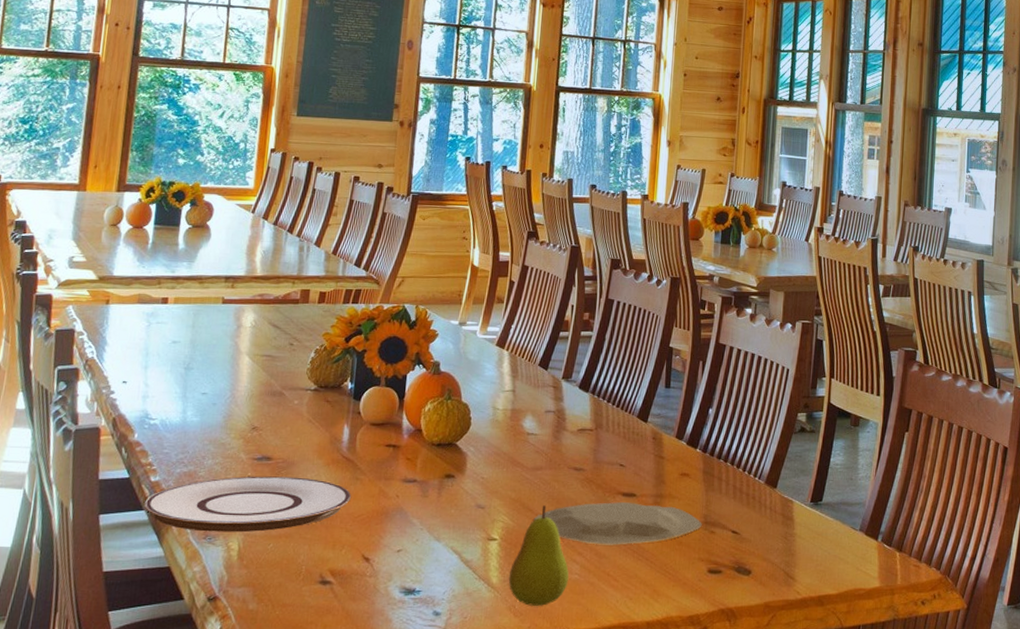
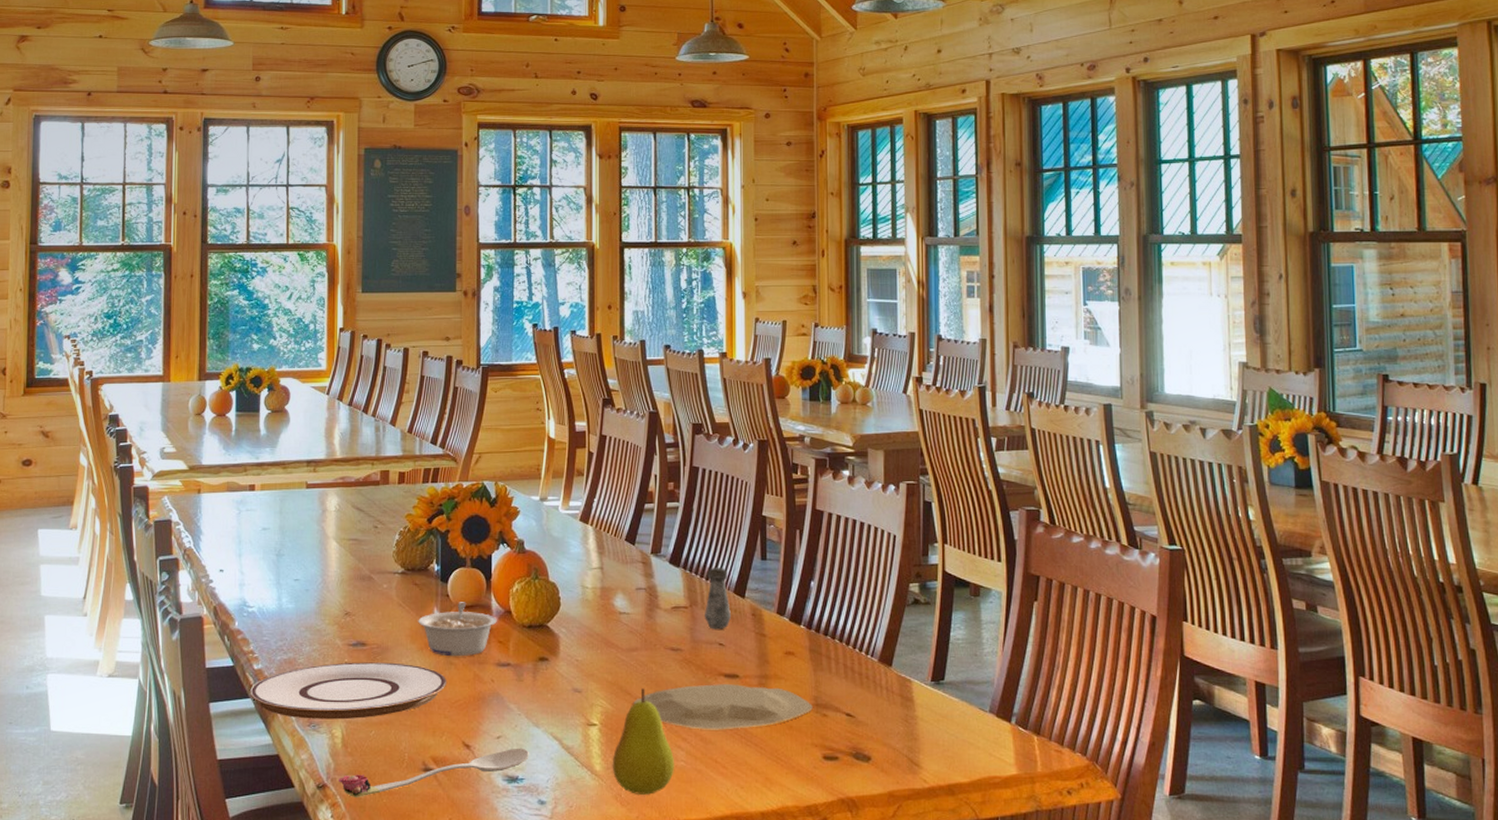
spoon: none [231,561,429,609] -> present [339,748,530,797]
legume: none [327,419,407,473] -> present [418,602,497,657]
salt shaker: none [608,394,634,451] -> present [705,568,731,630]

